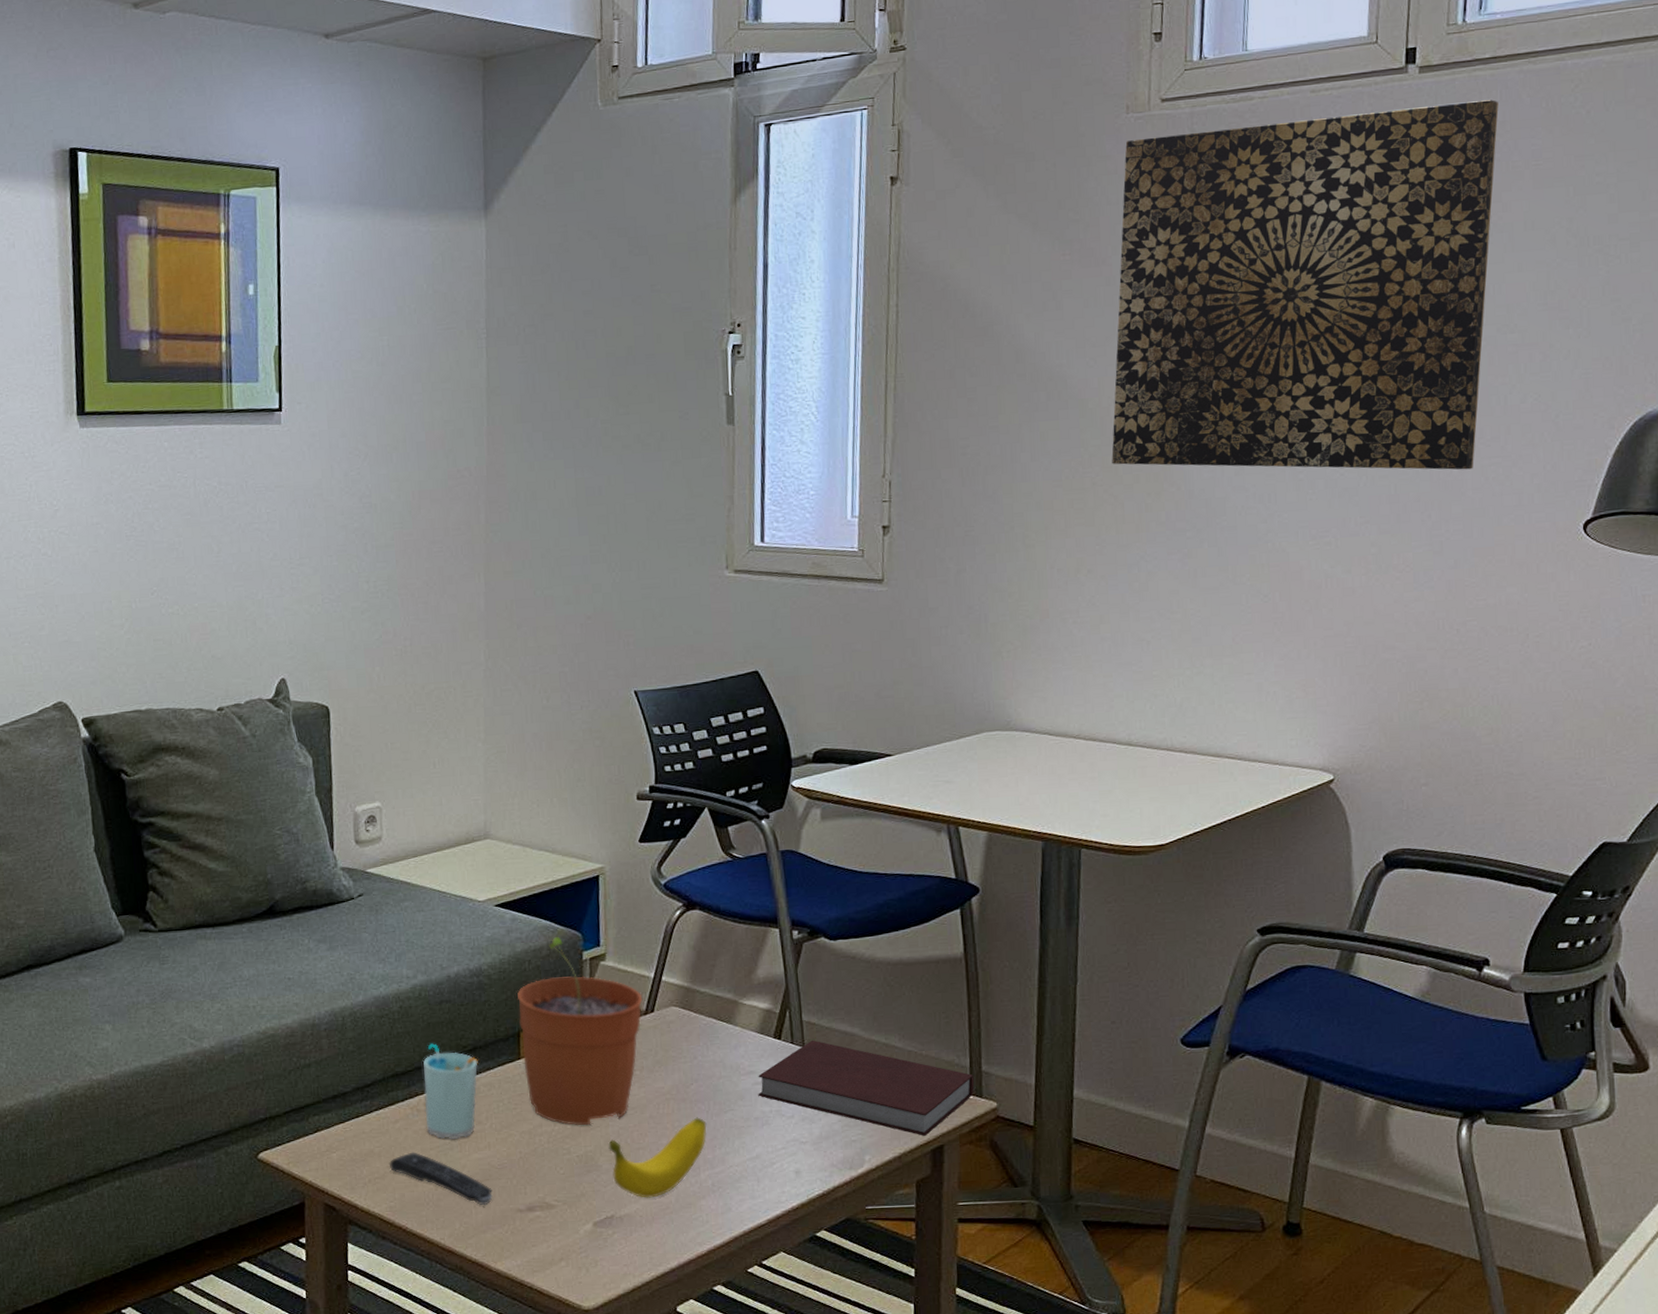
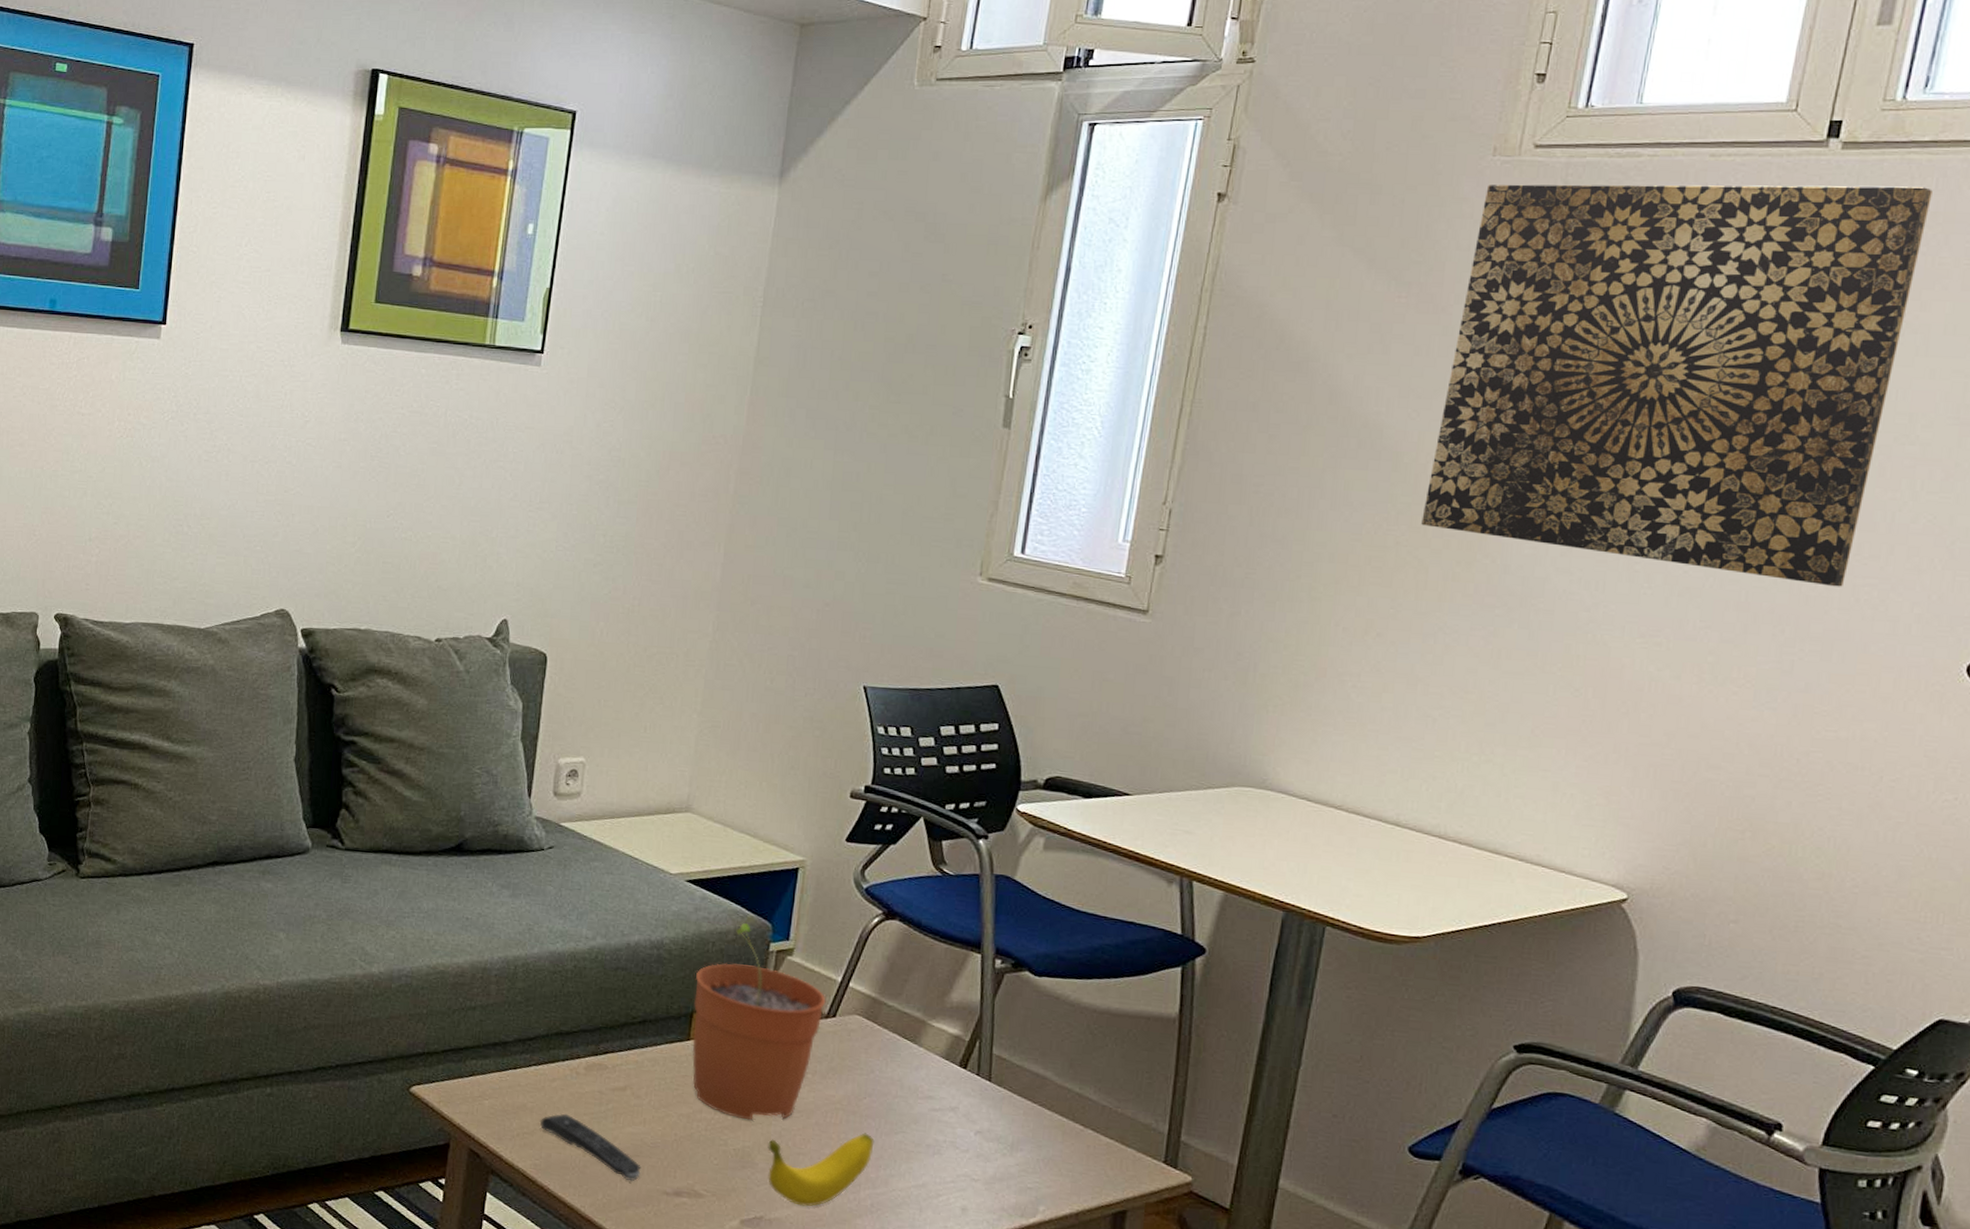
cup: present [423,1043,478,1139] -> none [583,1008,646,1109]
notebook: present [758,1040,975,1136] -> none [933,1075,1171,1198]

